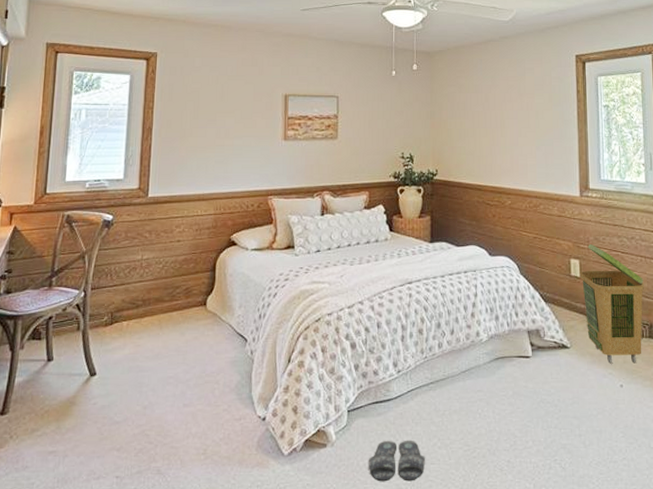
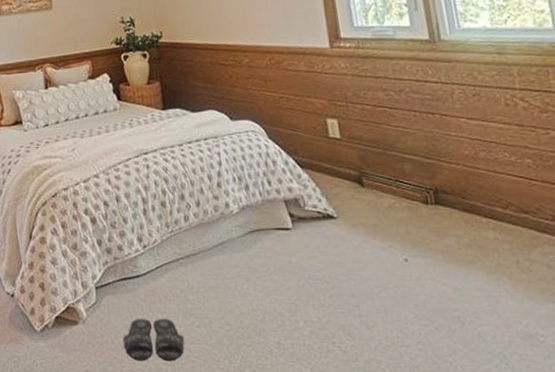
laundry basket: present [581,244,644,364] -> none [341,101,428,235]

